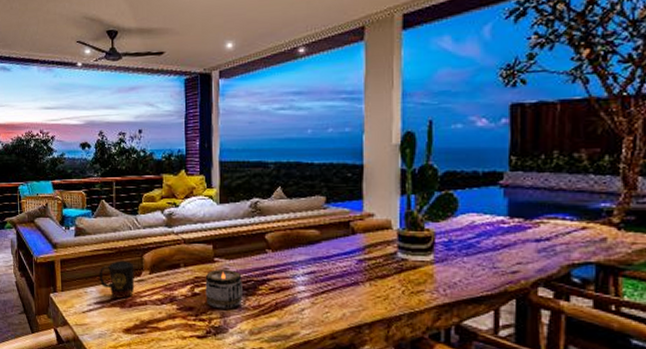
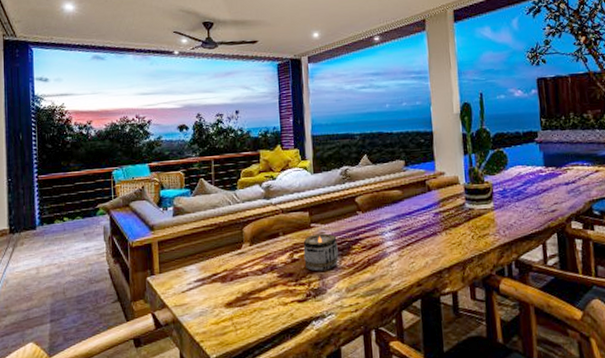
mug: present [99,261,135,299] -> none [198,235,236,274]

